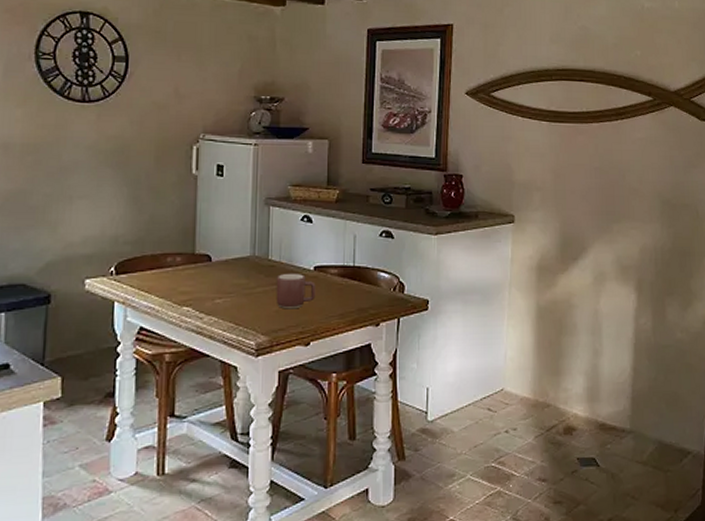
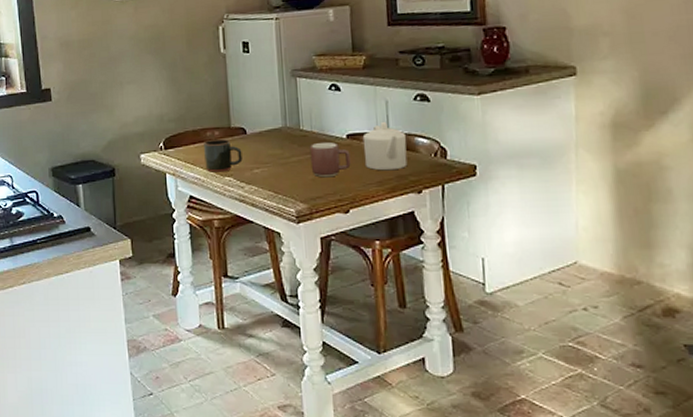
mug: none [161,265,205,302] -> present [203,138,243,172]
teapot: none [329,255,370,304] -> present [362,121,408,171]

